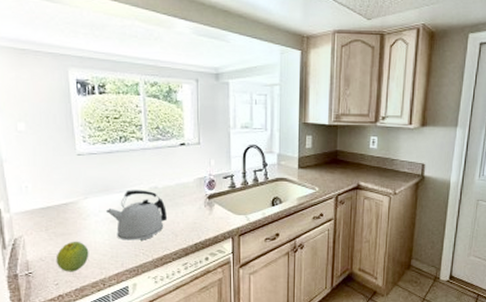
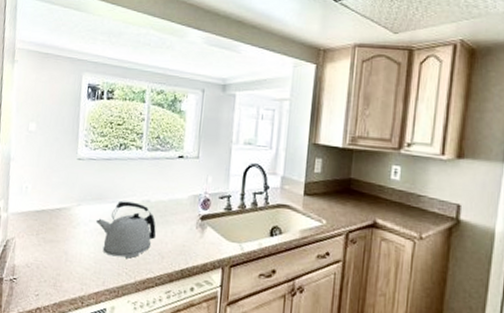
fruit: present [56,241,89,272] -> none [40,249,74,284]

